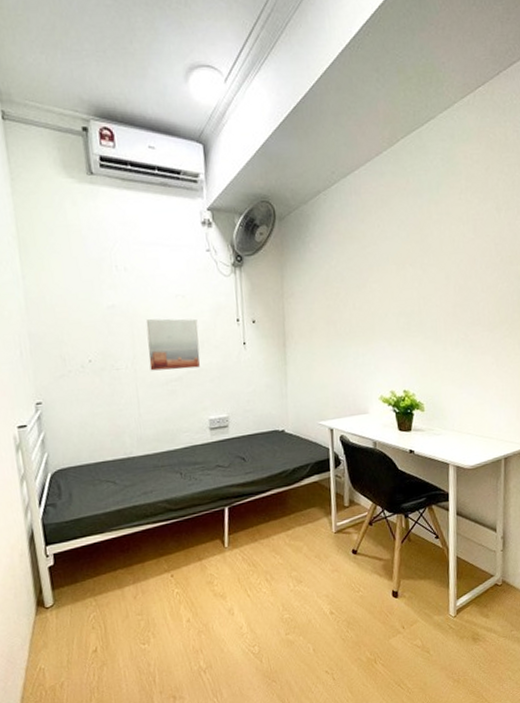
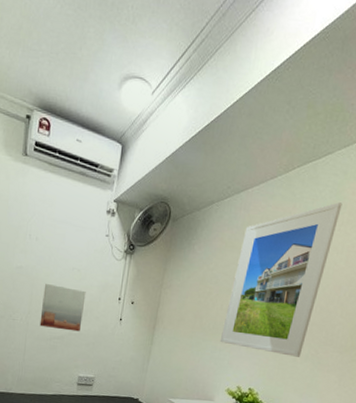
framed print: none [360,169,457,347] -> present [219,202,343,357]

